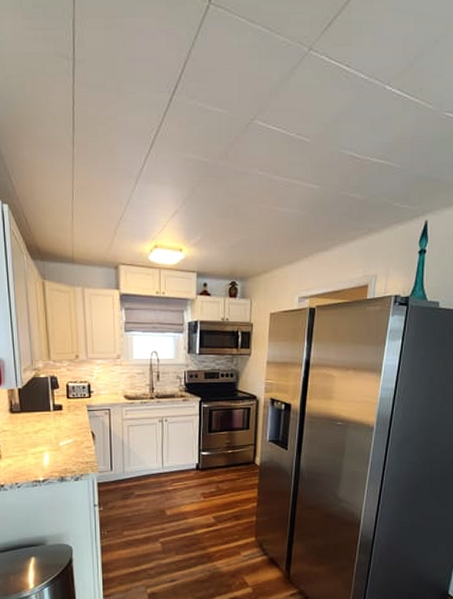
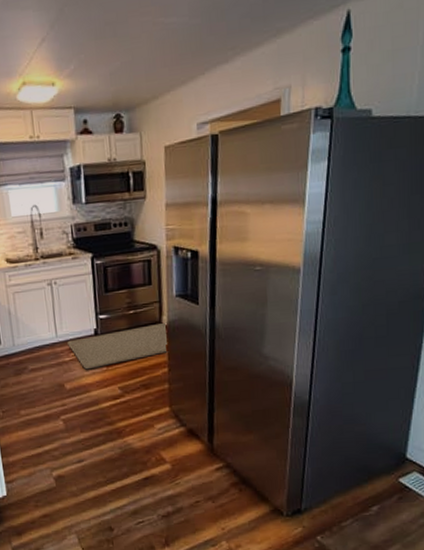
rug: none [172,463,260,499] -> present [67,322,169,370]

